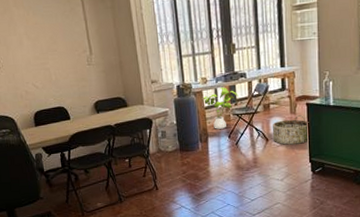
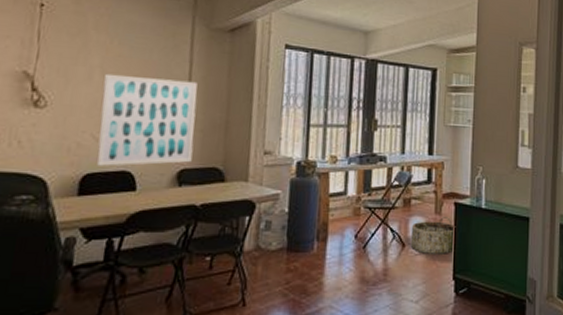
wall art: none [29,35,102,105] -> present [96,73,198,166]
house plant: present [201,87,240,129] -> none [327,170,375,225]

